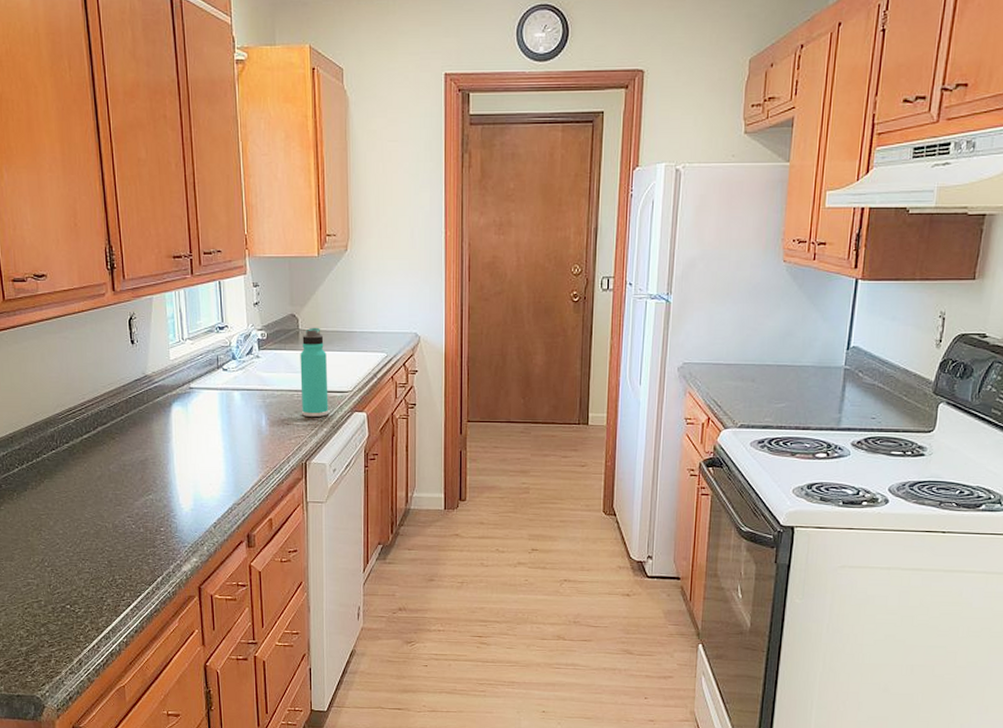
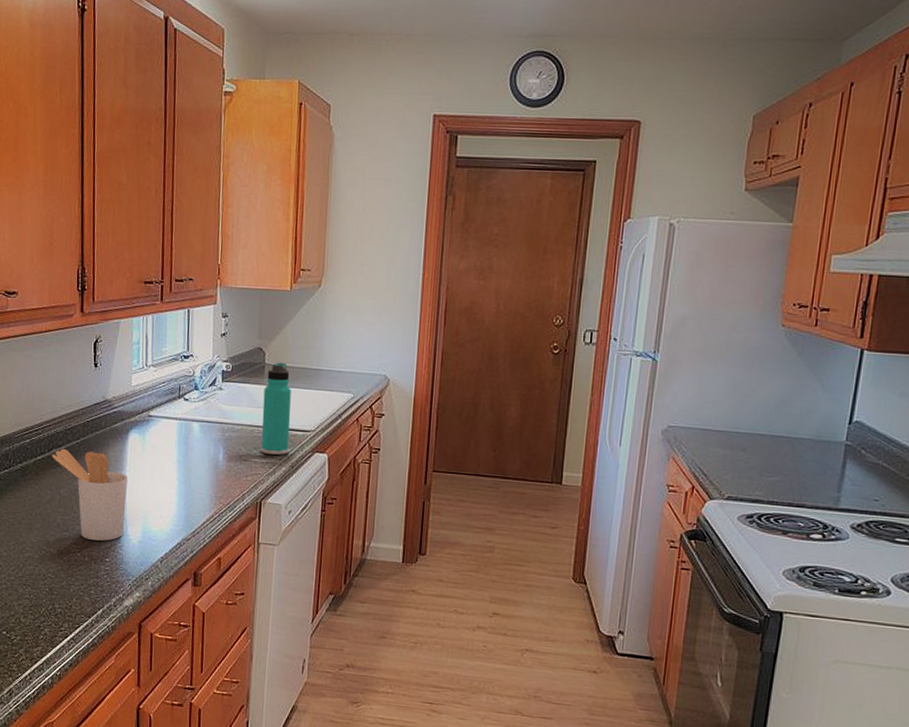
utensil holder: none [97,425,176,512] -> present [51,448,128,541]

